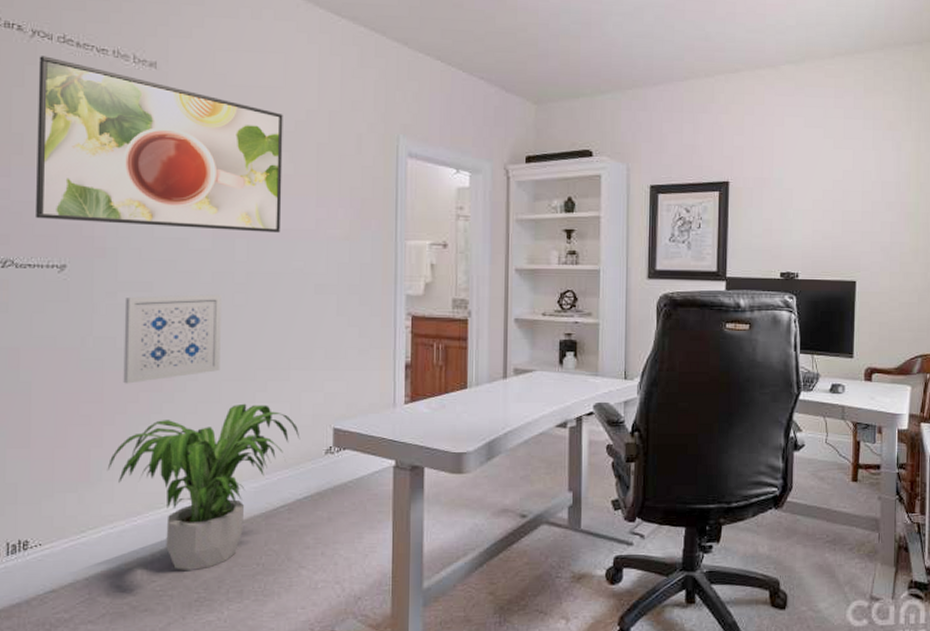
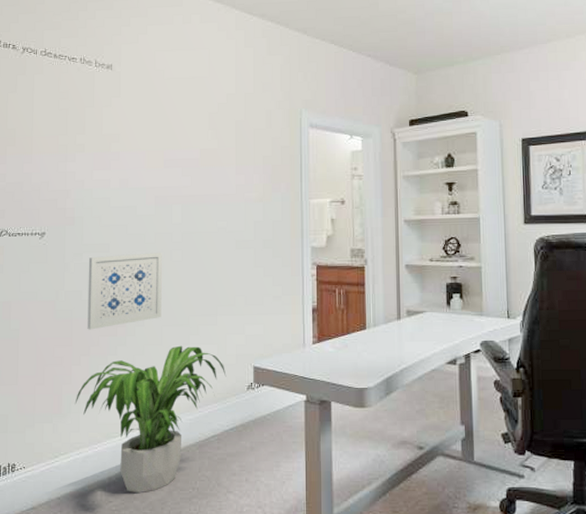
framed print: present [34,56,283,233] -> none [23,67,209,198]

